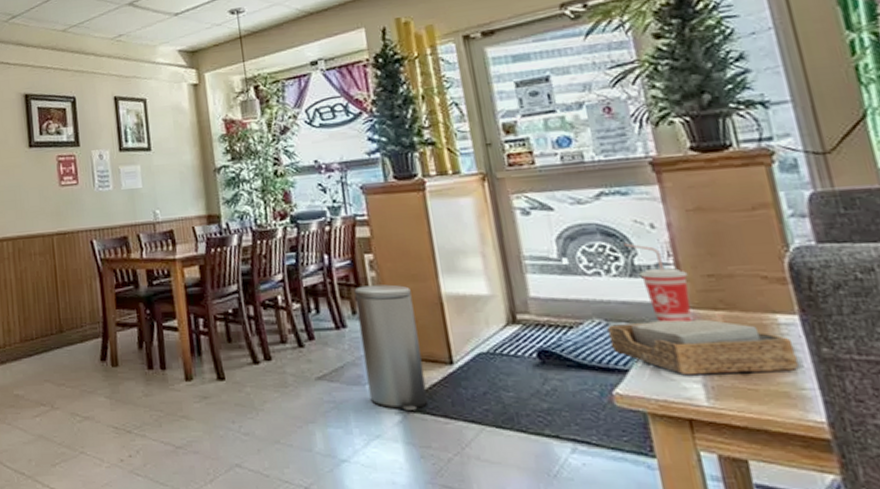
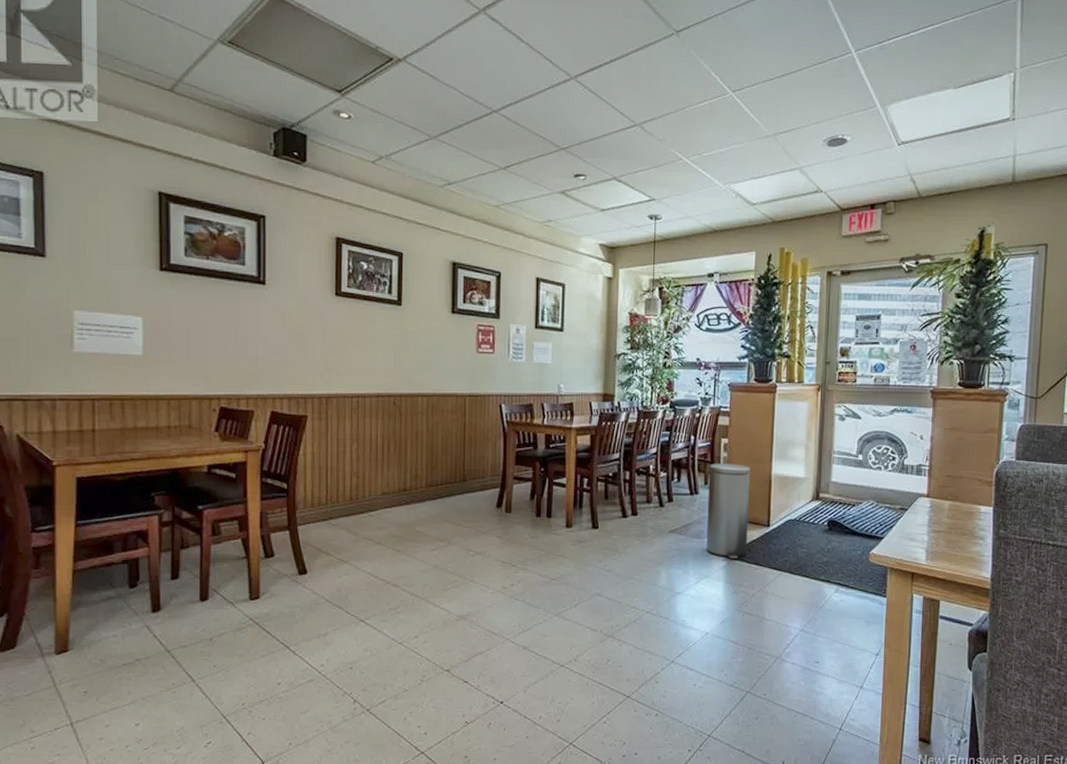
napkin holder: present [607,319,799,376] -> none [876,505,985,544]
beverage cup: present [624,243,693,322] -> none [901,448,936,506]

